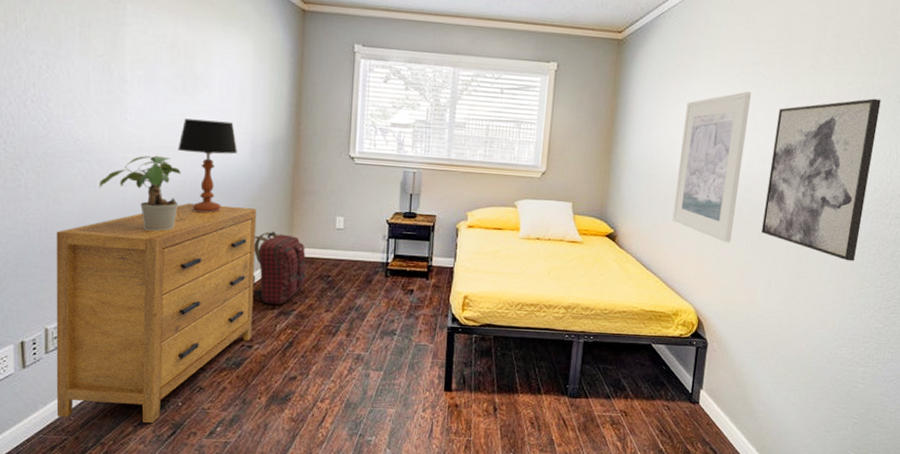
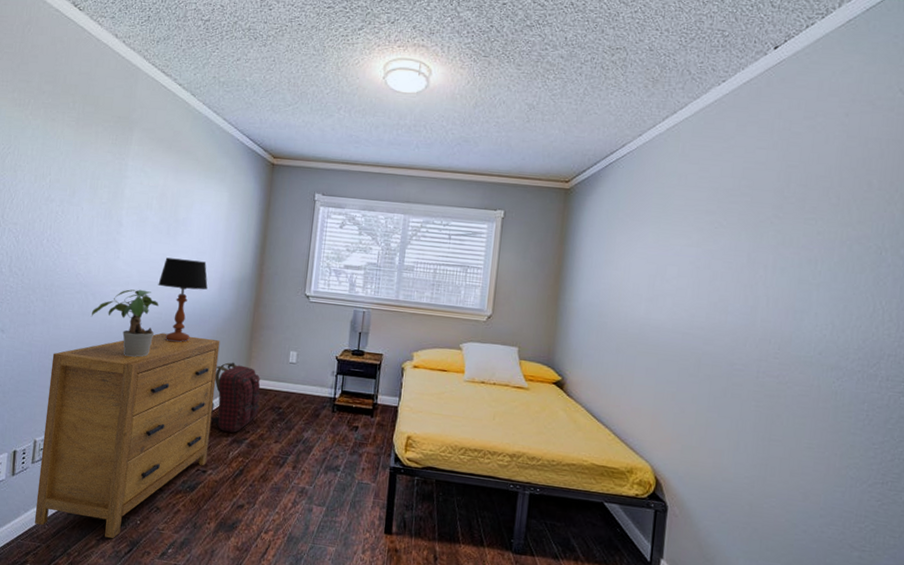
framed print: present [672,91,751,243] -> none [624,240,708,398]
wall art: present [761,98,881,262] -> none [726,249,859,427]

